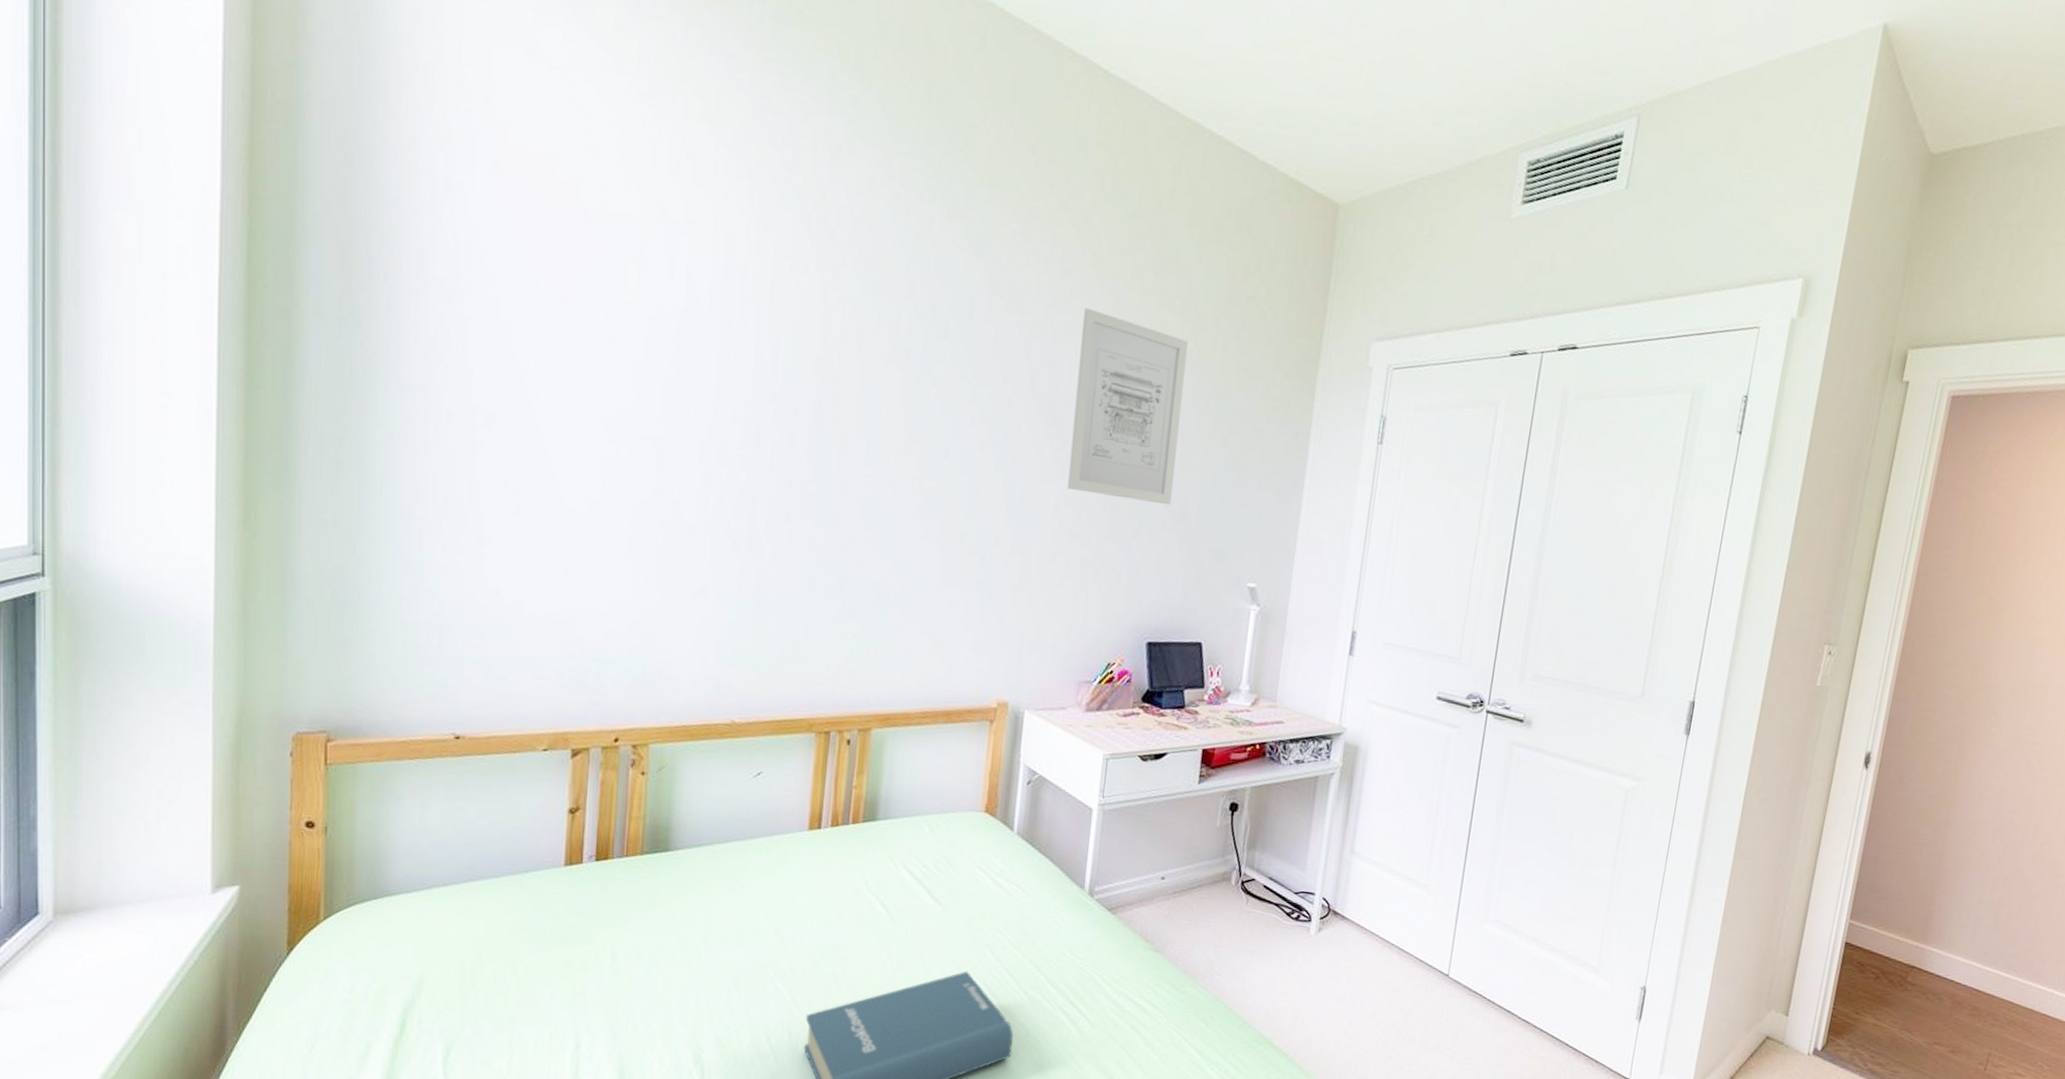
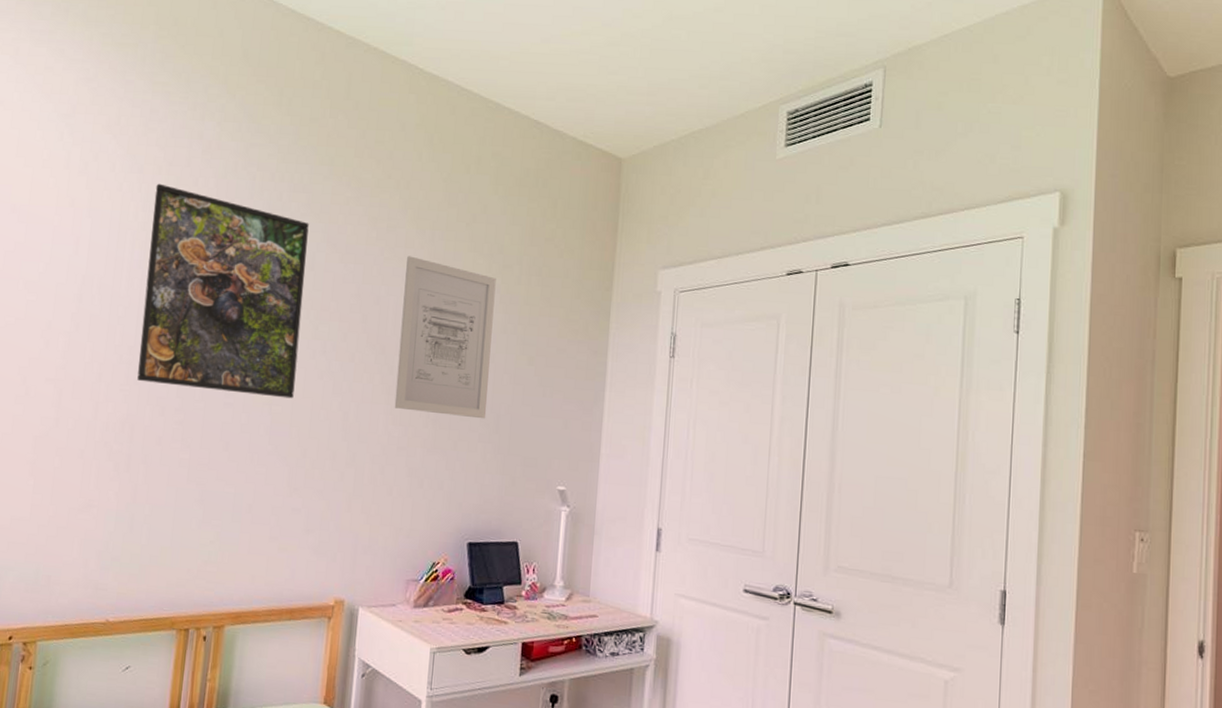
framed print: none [757,195,966,473] -> present [137,183,309,399]

